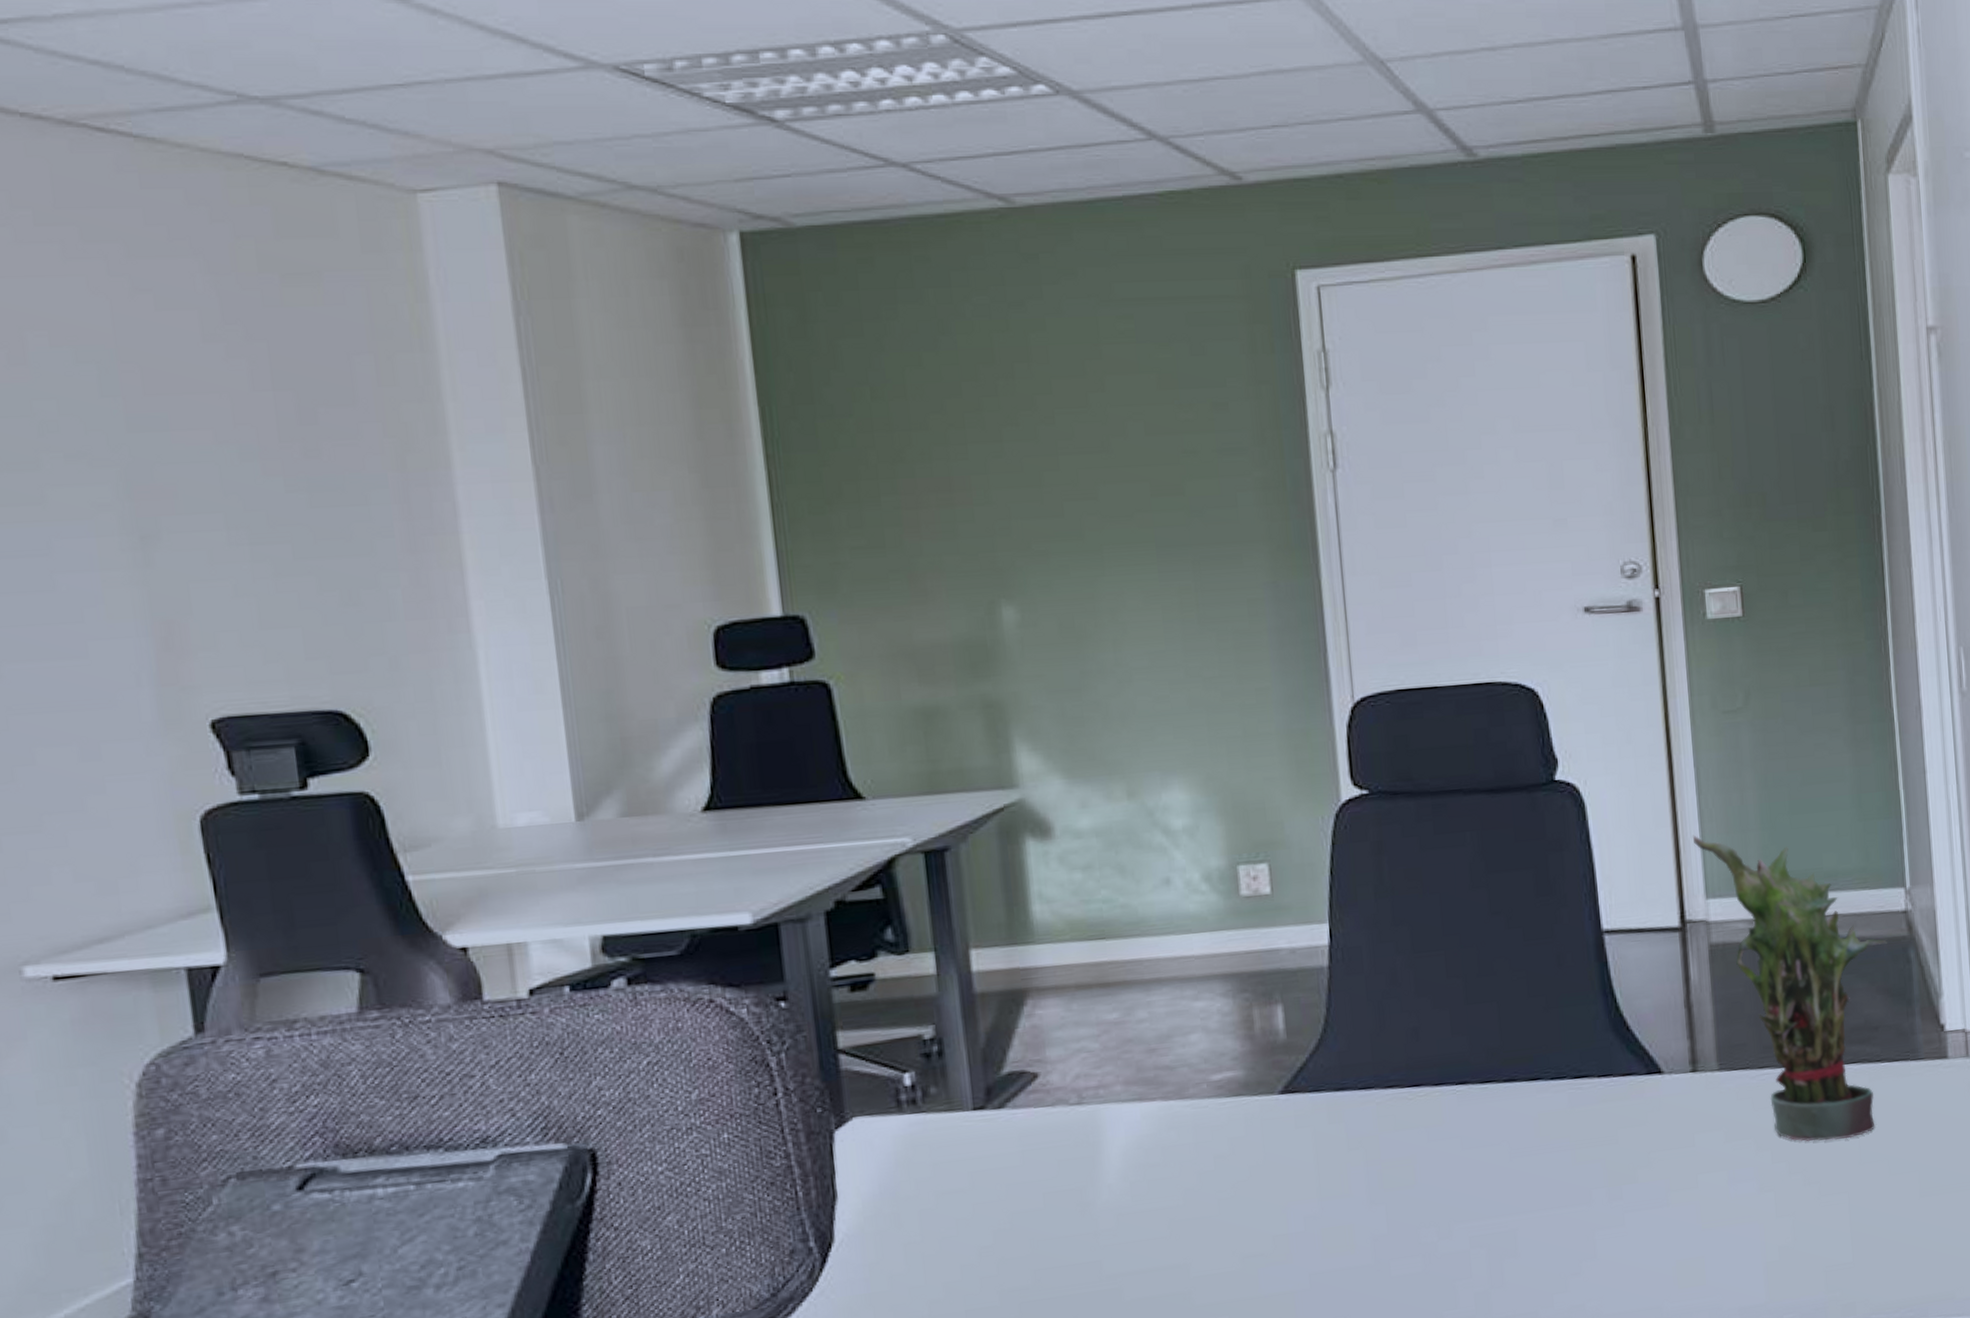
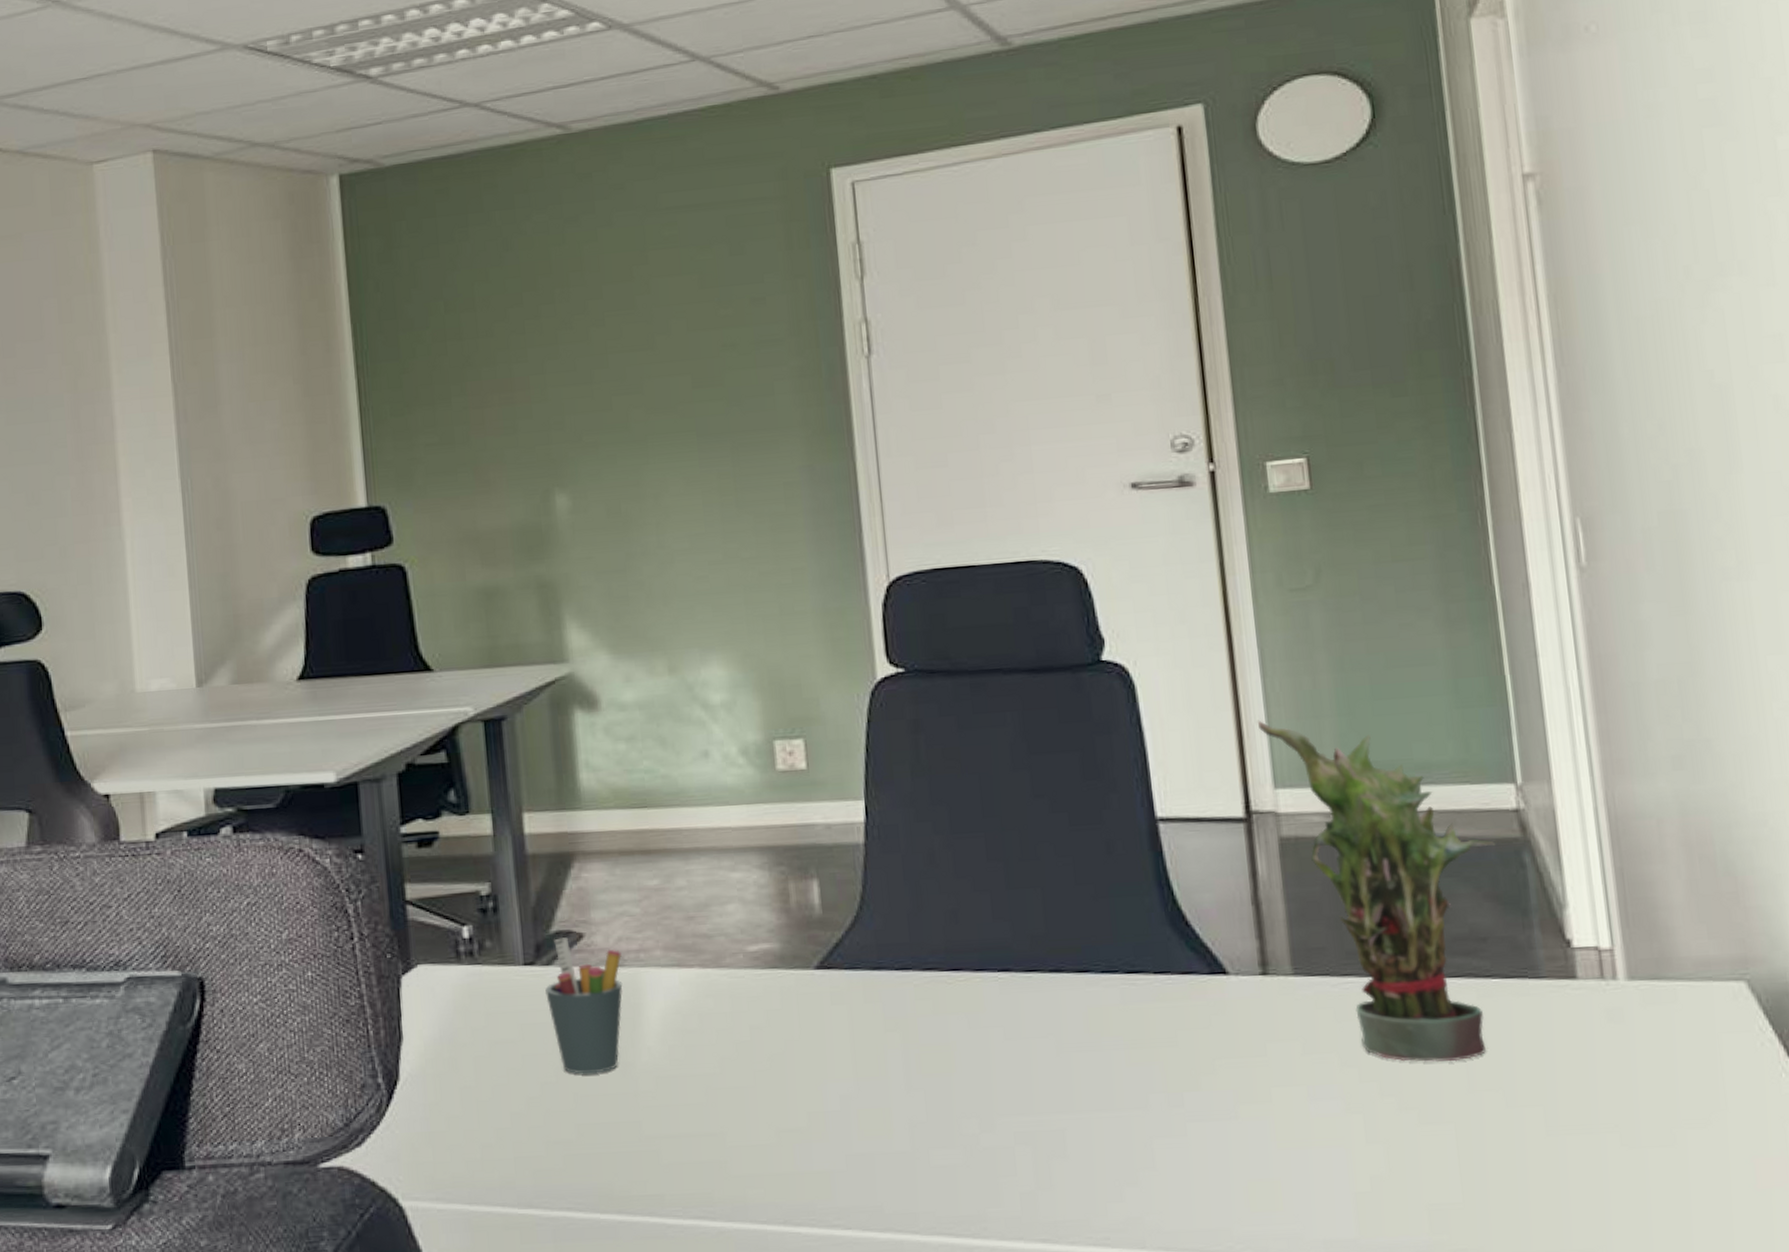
pen holder: none [997,1078,1081,1218] -> present [545,937,623,1074]

